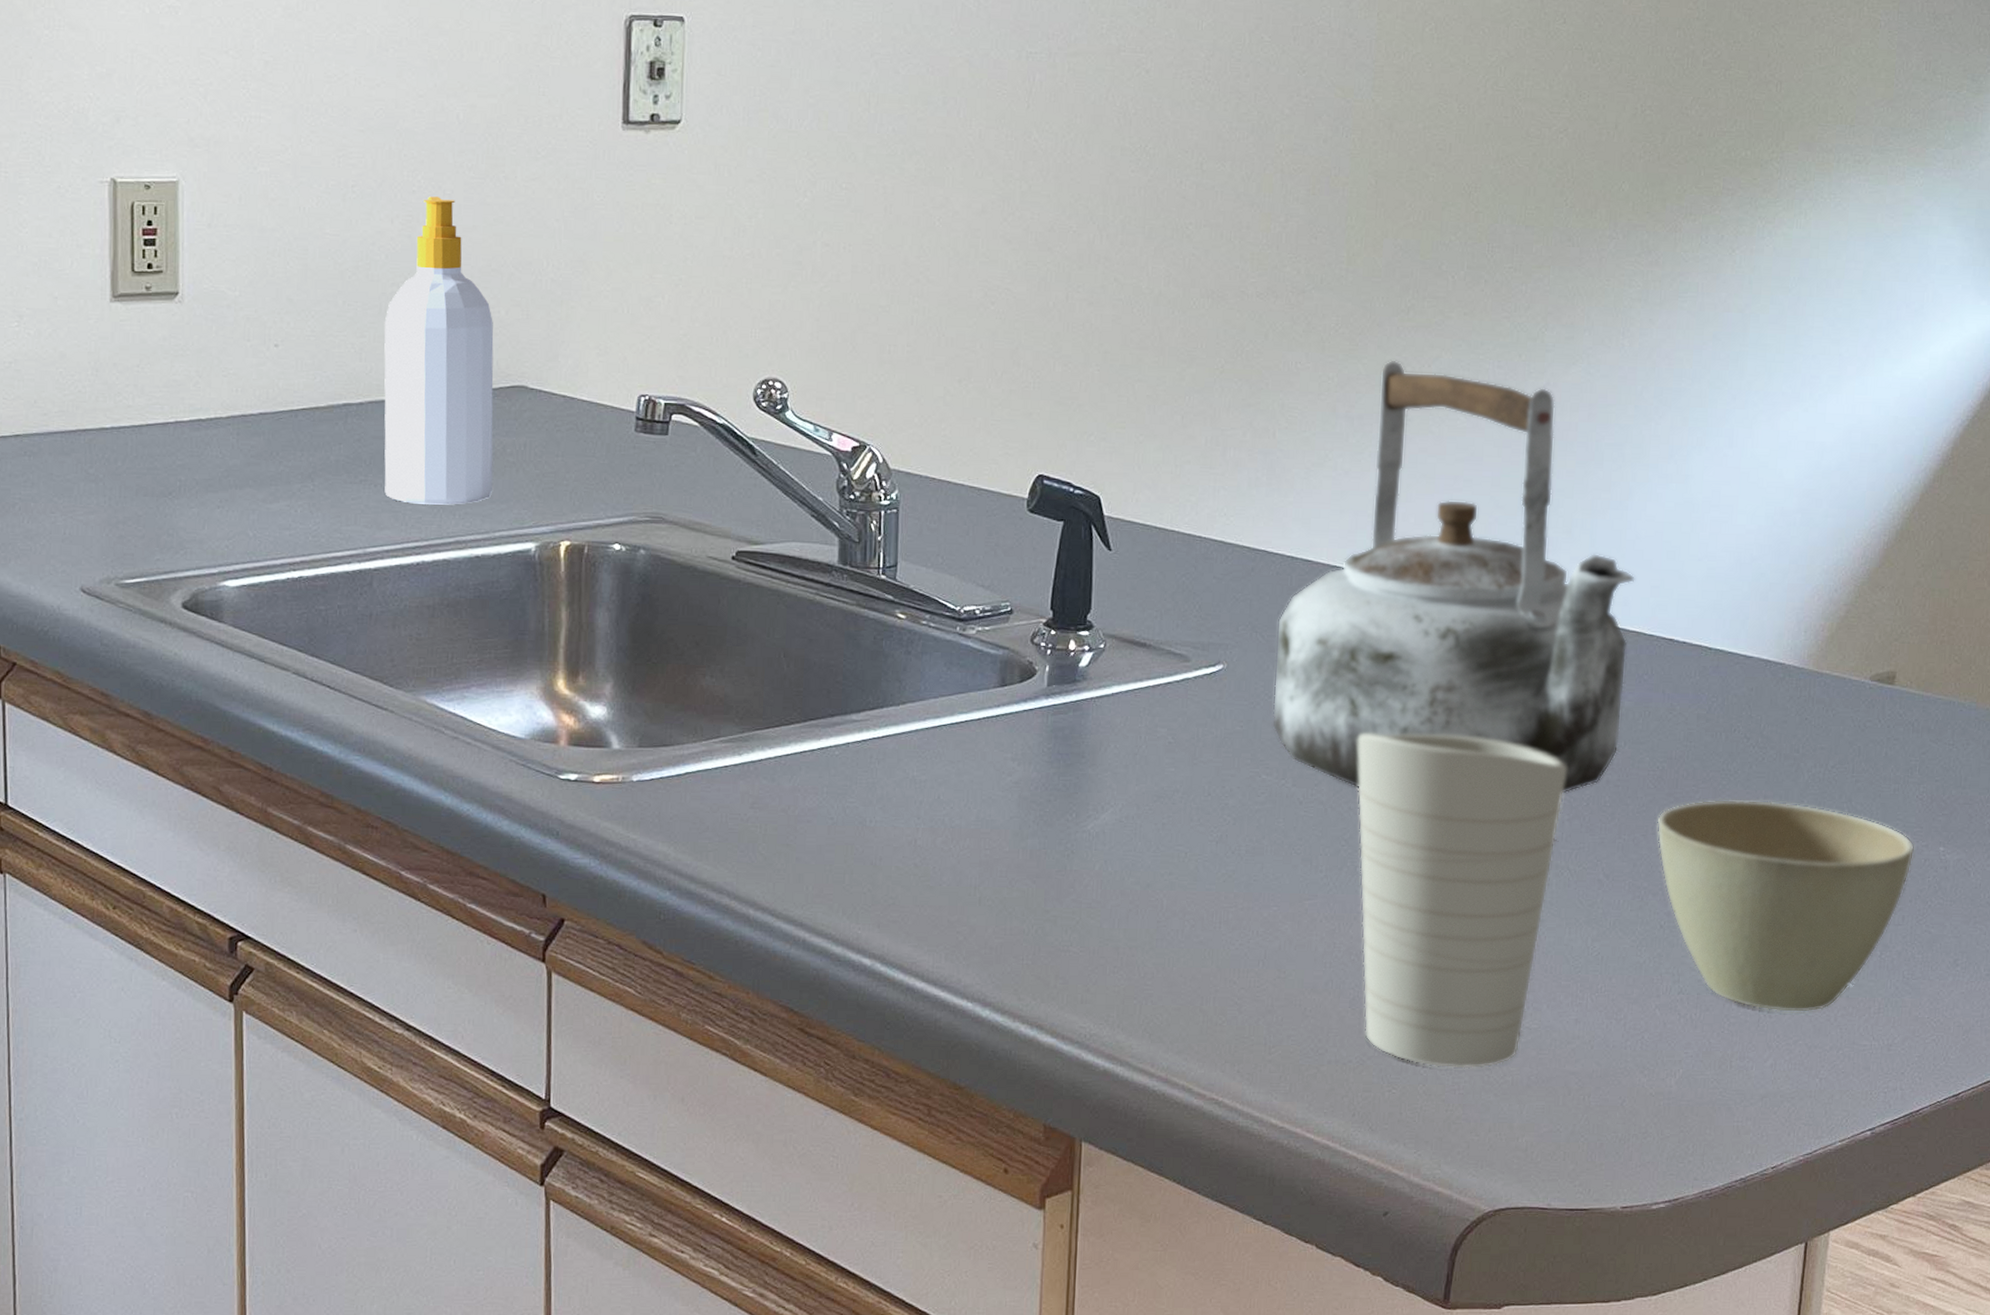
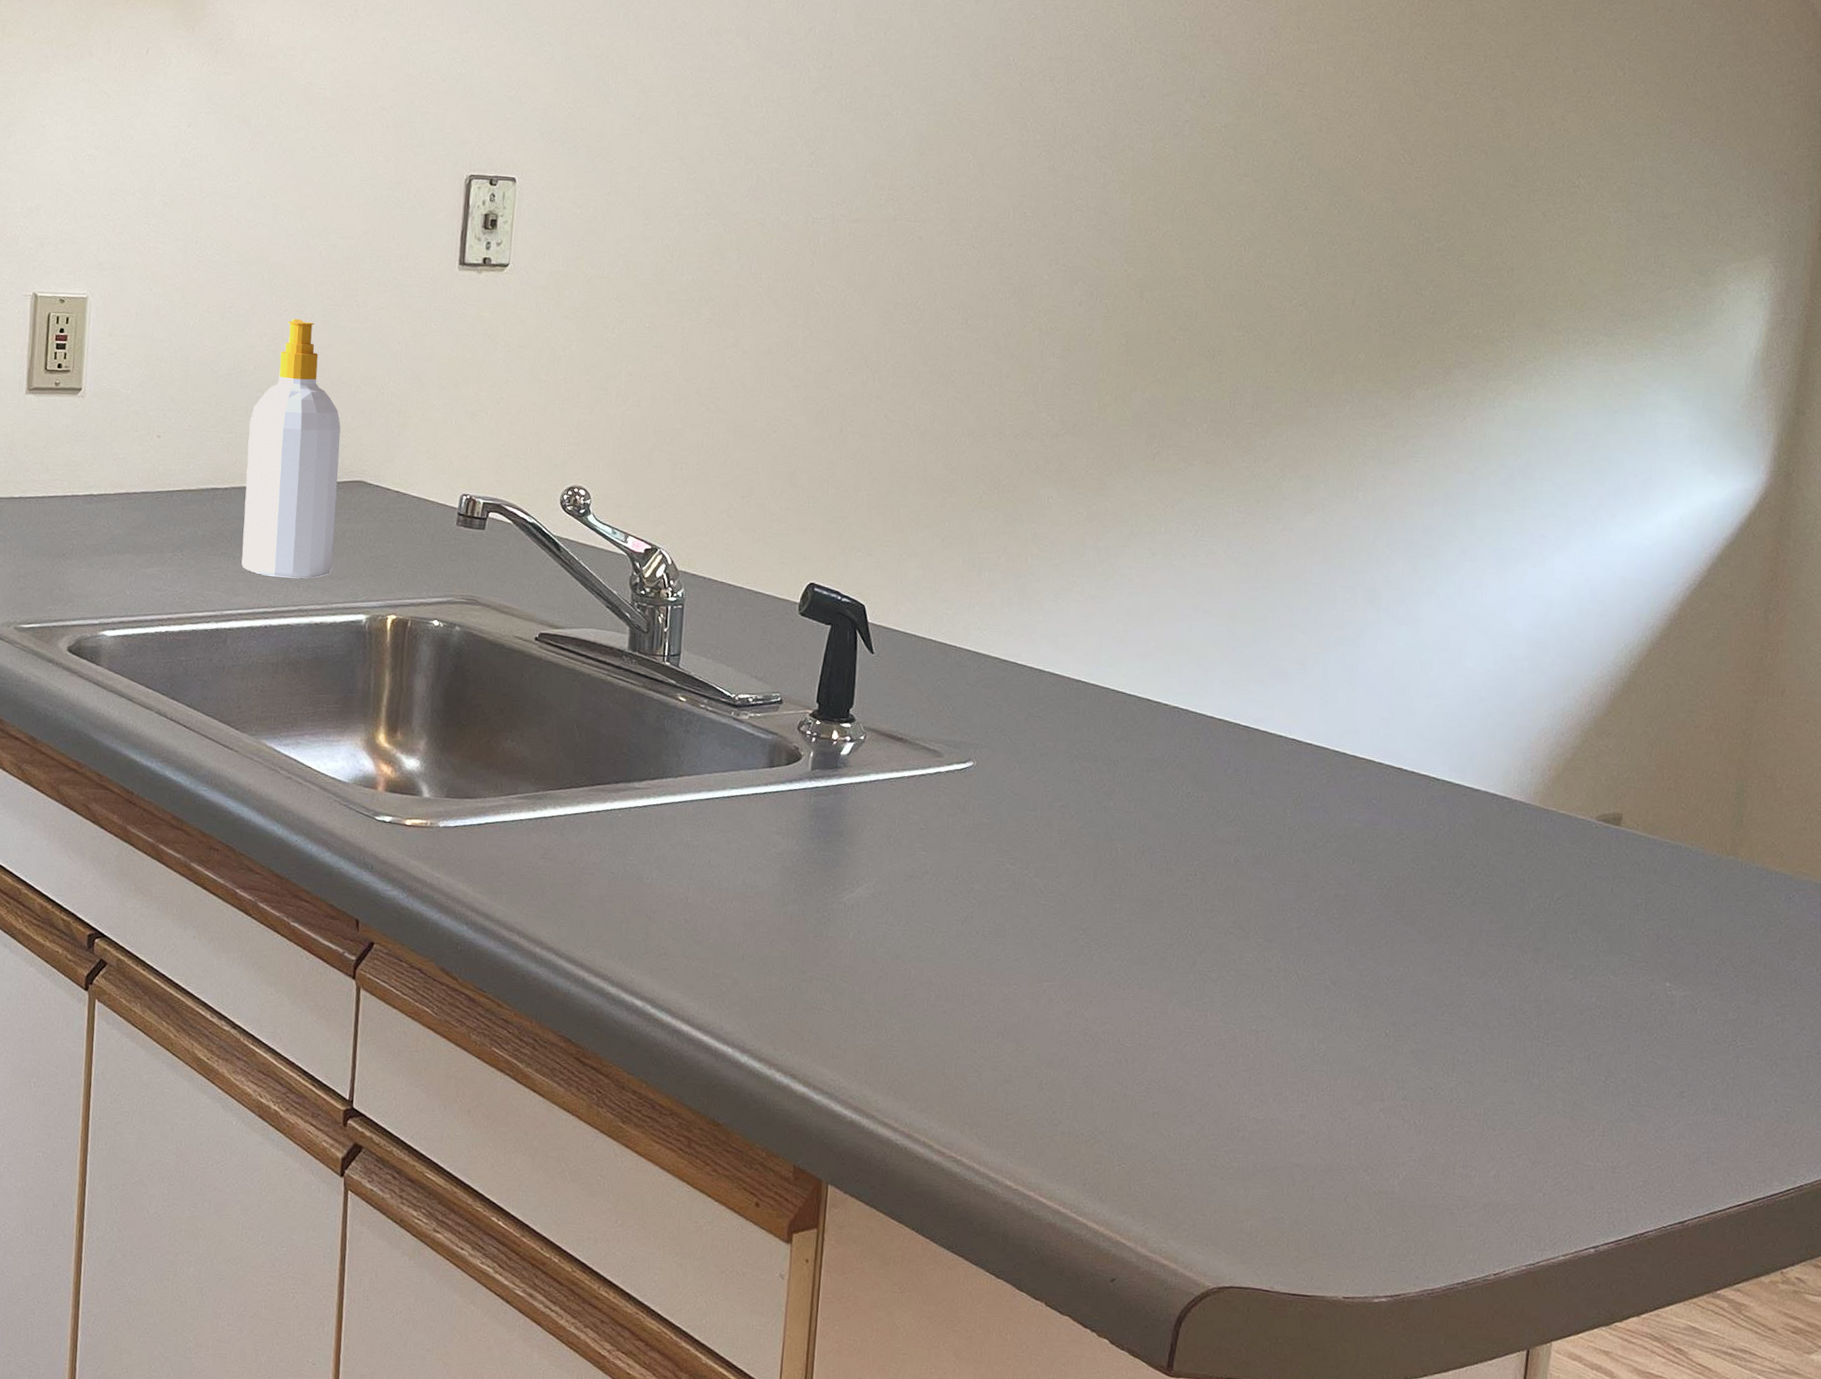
kettle: present [1272,360,1635,794] -> none [1017,499,1366,903]
cup: present [1357,734,1567,1069] -> none [1095,834,1297,1153]
cup: present [1657,799,1915,1013] -> none [1383,919,1641,1129]

